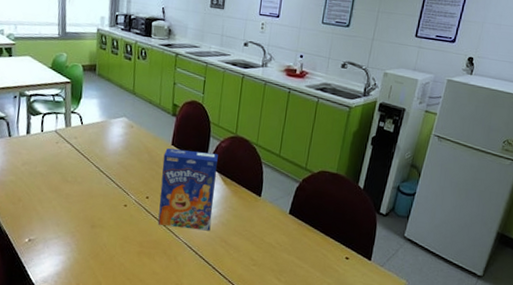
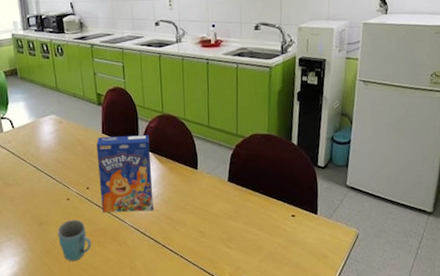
mug: none [108,227,142,269] -> present [58,220,92,261]

